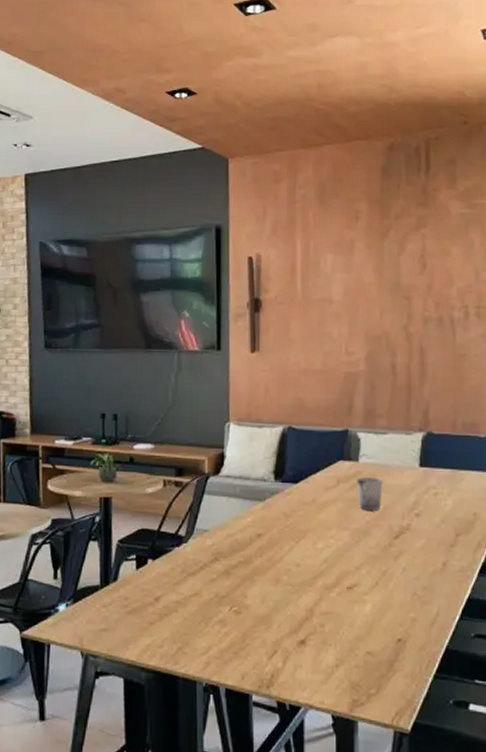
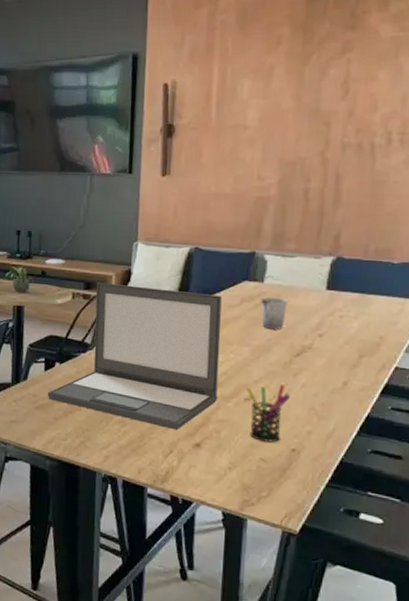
laptop: none [140,467,321,627] -> present [47,282,222,431]
pen holder: none [348,569,393,634] -> present [246,384,291,443]

